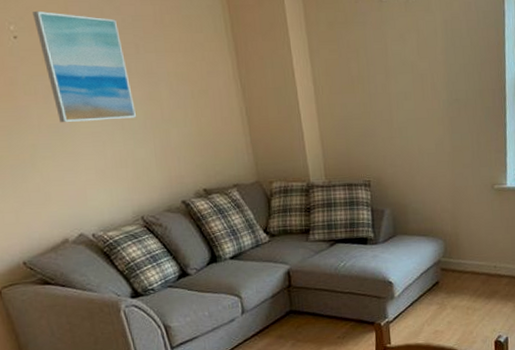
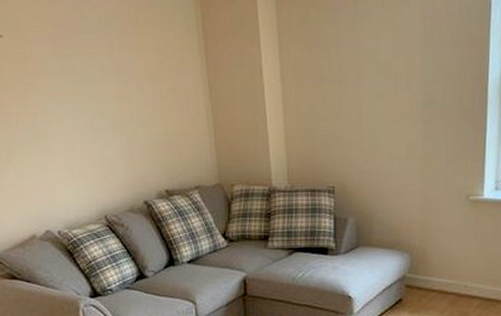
wall art: present [33,10,137,123] -> none [18,10,107,120]

